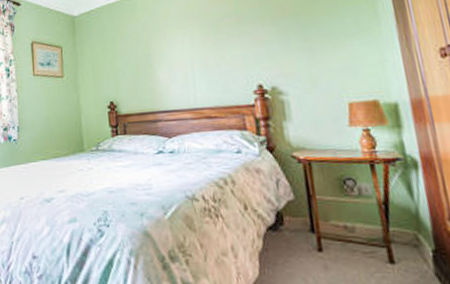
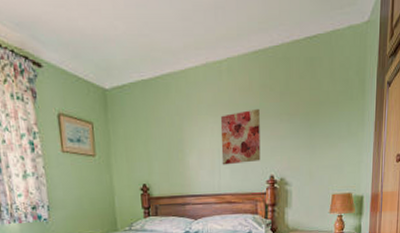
wall art: none [191,15,243,77] -> present [220,108,261,165]

